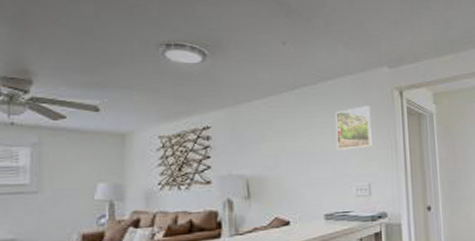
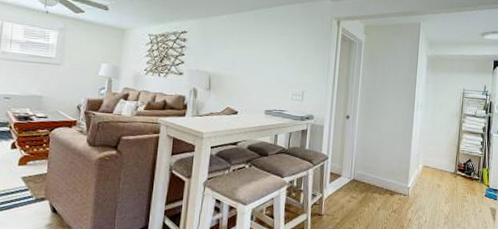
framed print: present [335,106,372,150] -> none [281,29,312,63]

